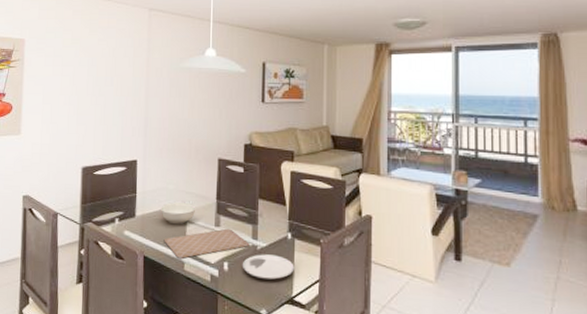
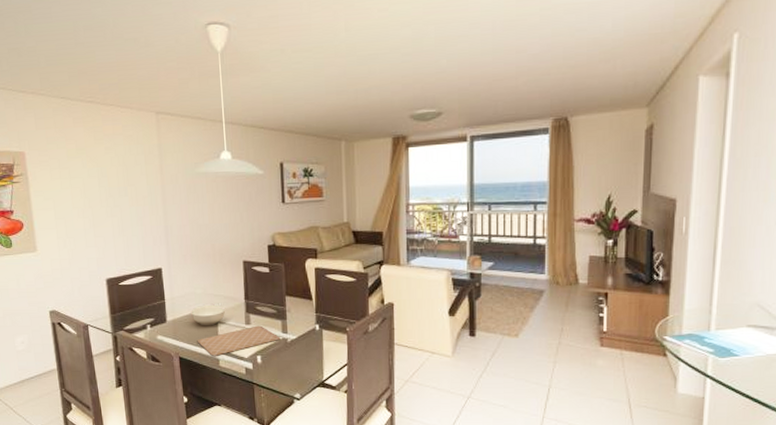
plate: present [242,254,294,281] -> none [274,345,324,368]

